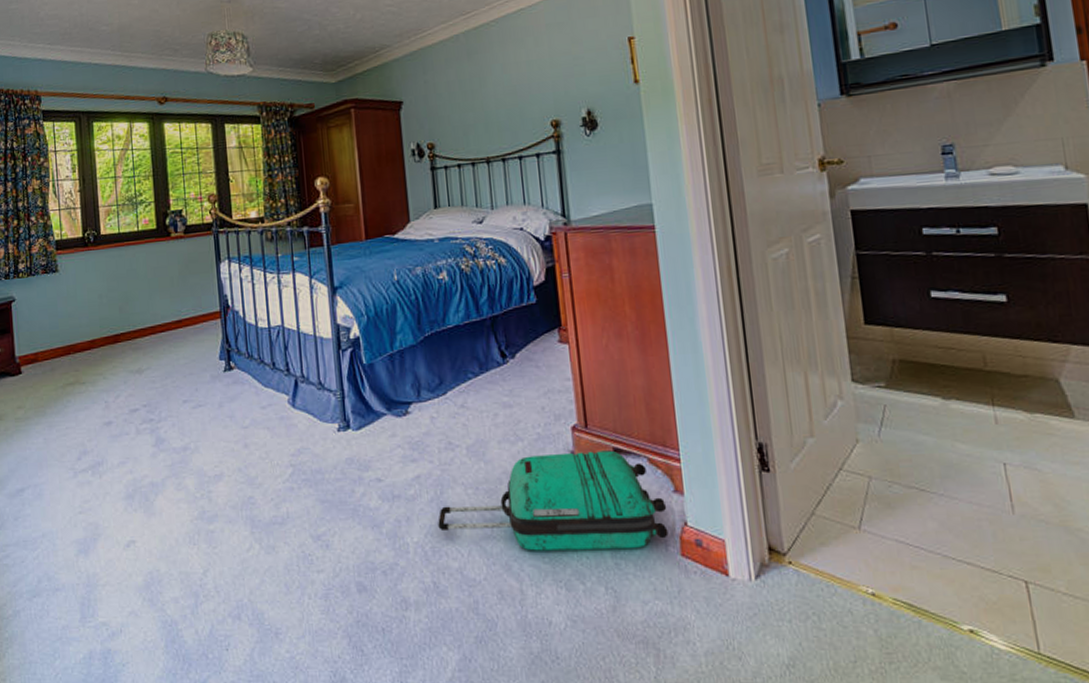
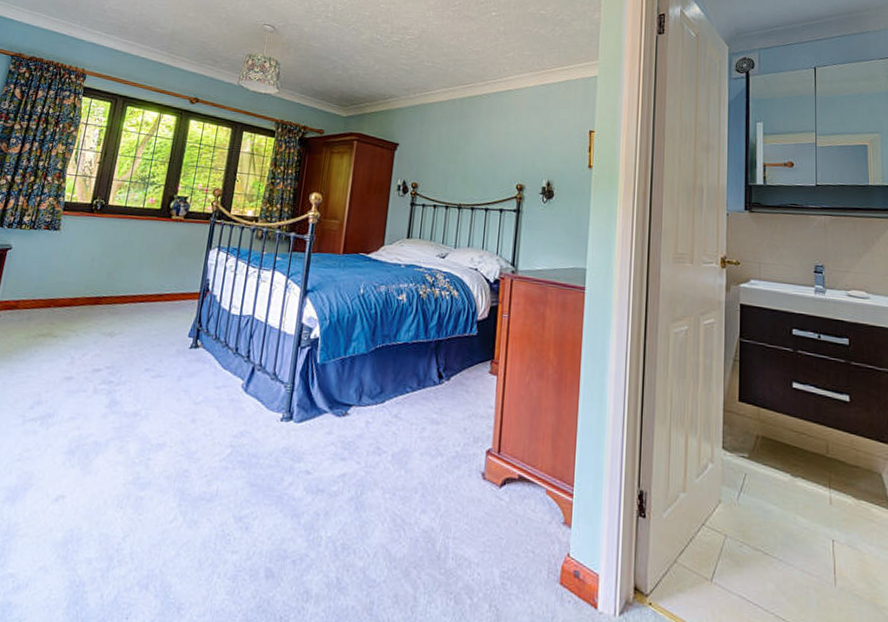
suitcase: present [438,450,669,551] -> none [352,471,555,572]

